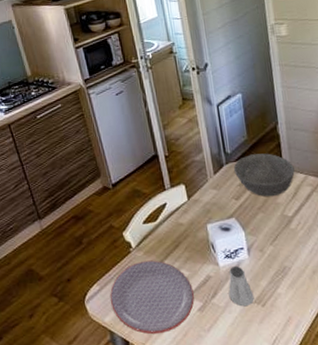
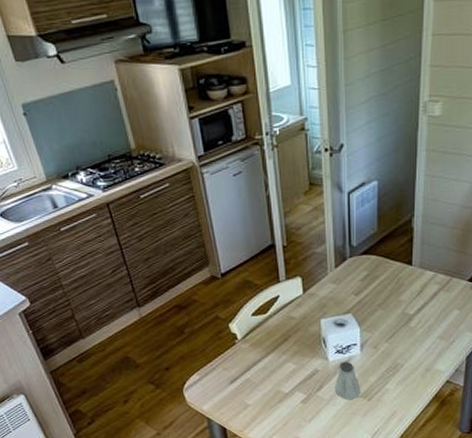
plate: present [110,260,195,335] -> none [211,352,298,423]
bowl: present [233,153,295,197] -> none [357,248,424,294]

